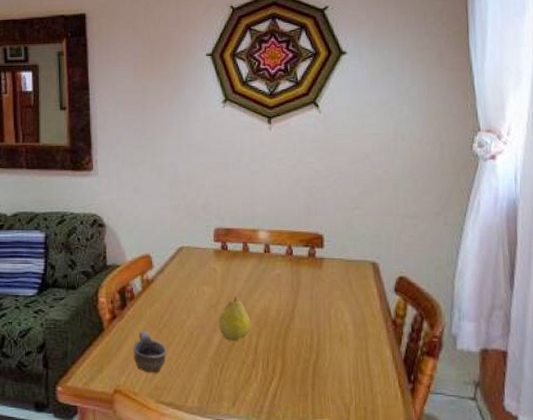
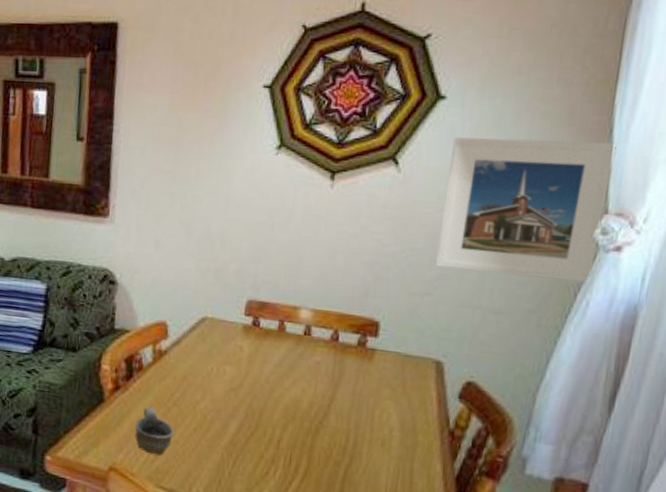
fruit: present [219,295,251,341] -> none [238,380,277,432]
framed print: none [357,77,478,187] -> present [434,137,617,284]

